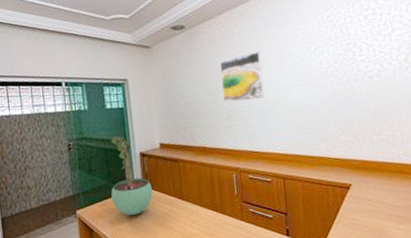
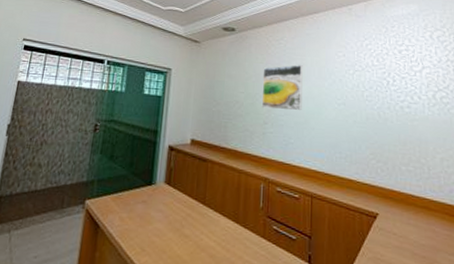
potted plant: present [111,136,153,215] -> none [128,124,174,215]

